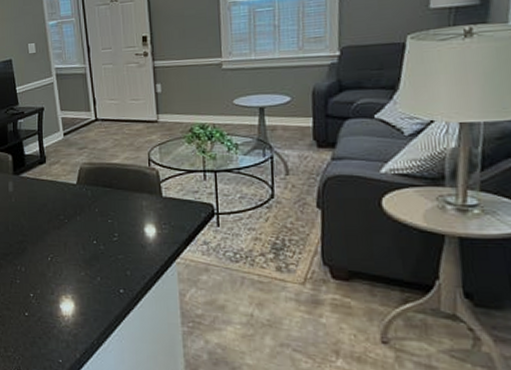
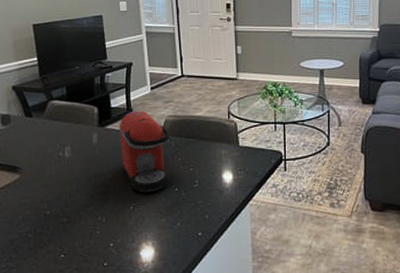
coffee maker: none [33,158,88,244] -> present [119,110,170,193]

